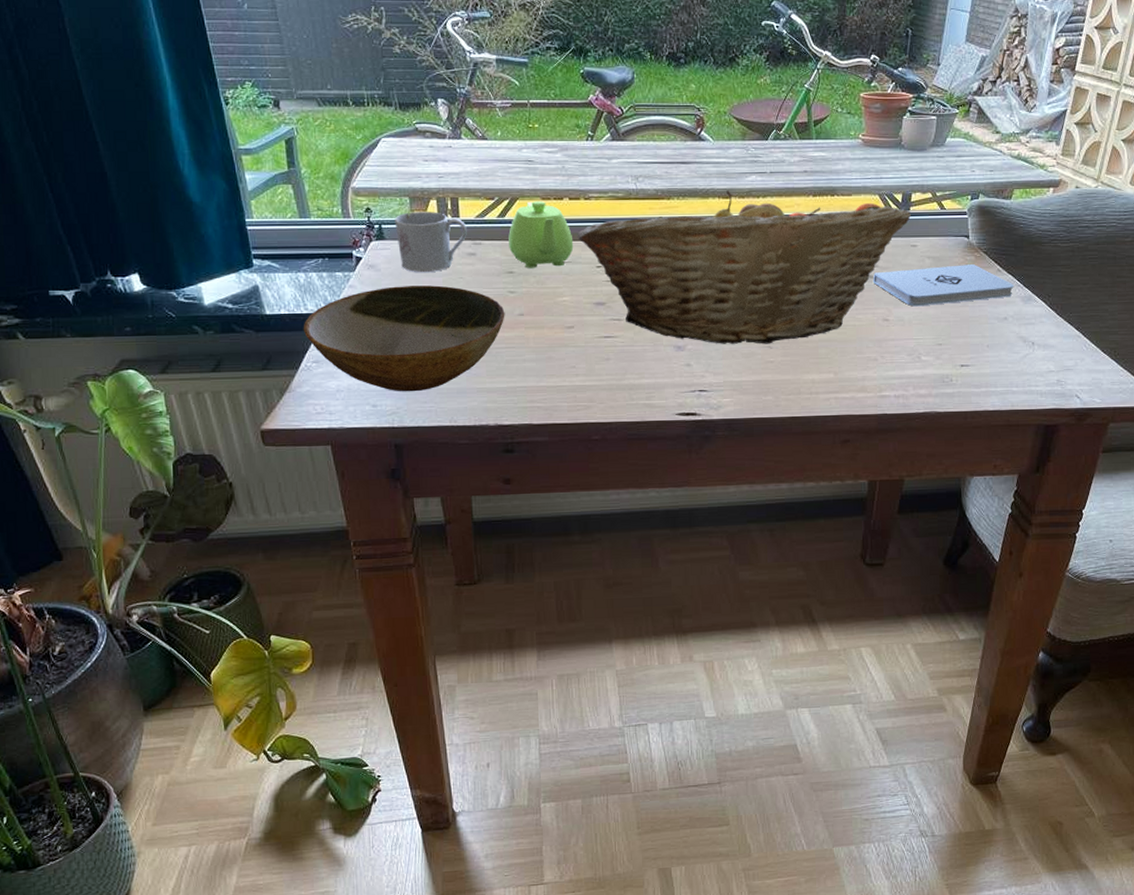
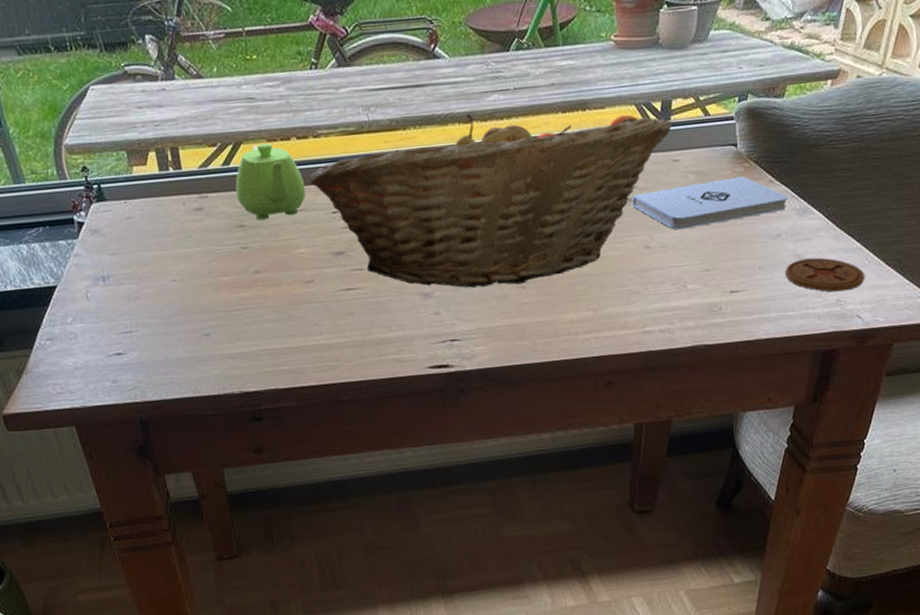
bowl: present [303,285,505,392] -> none [32,246,240,365]
mug: present [394,212,467,273] -> none [113,165,192,234]
coaster: none [1011,341,1083,373] -> present [785,257,865,292]

